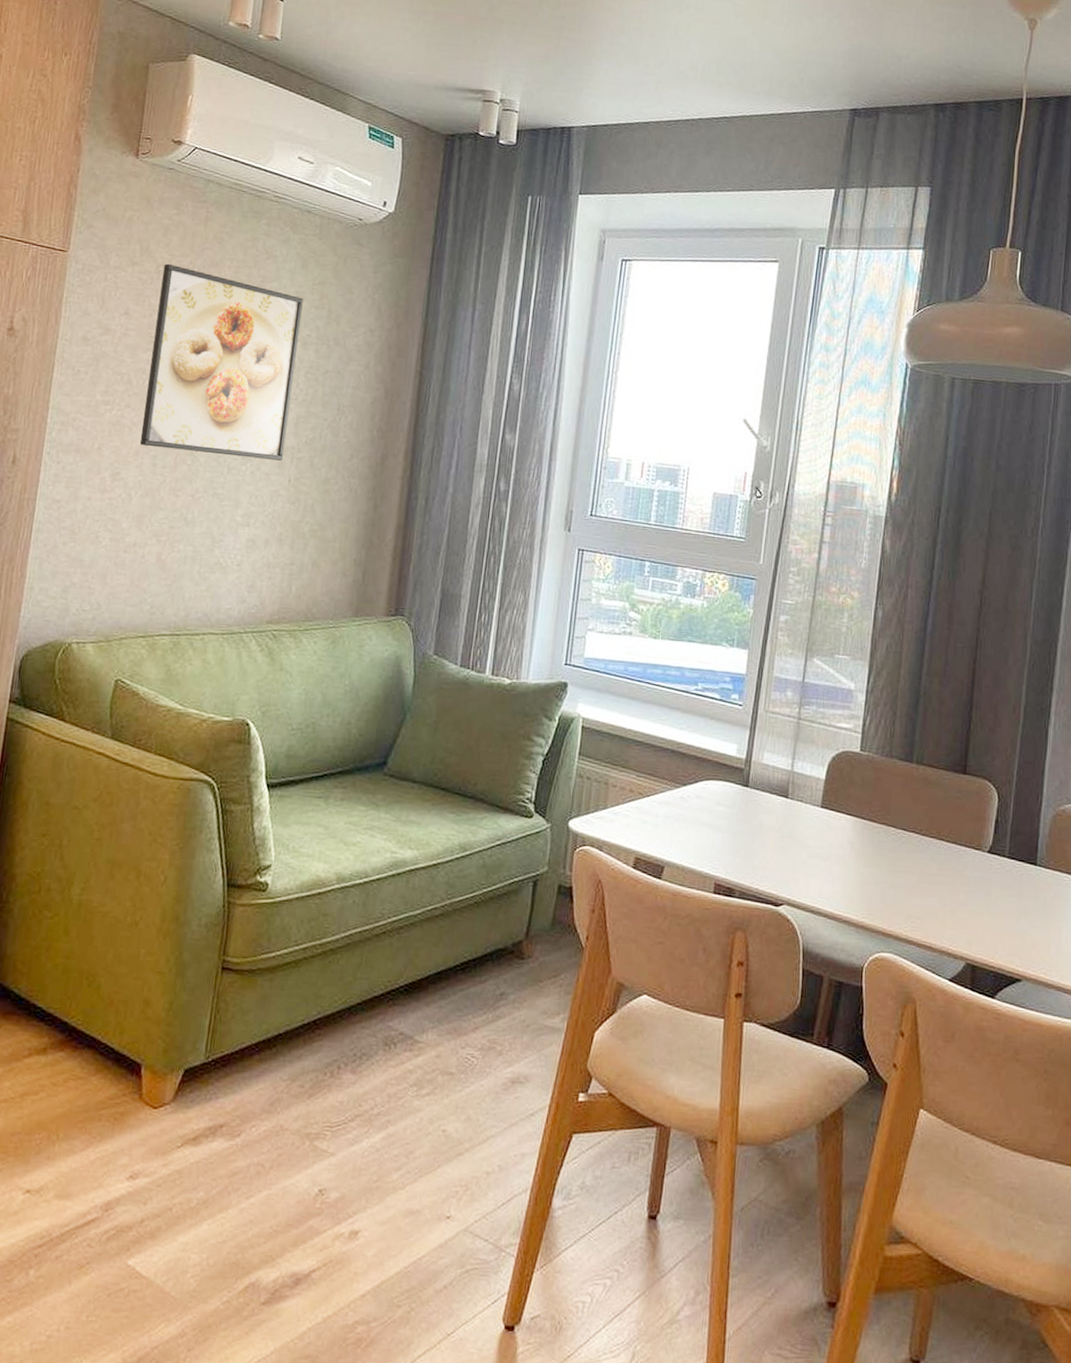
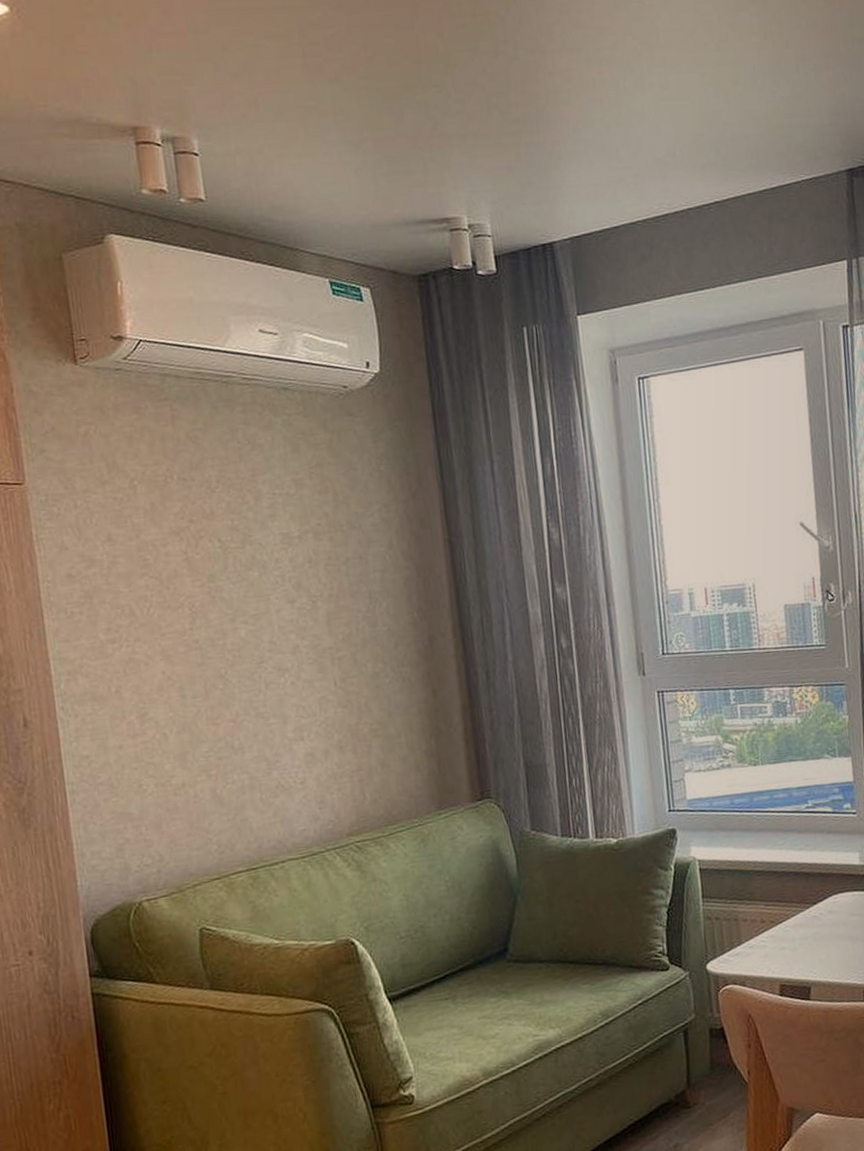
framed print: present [139,263,303,461] -> none [138,475,323,679]

